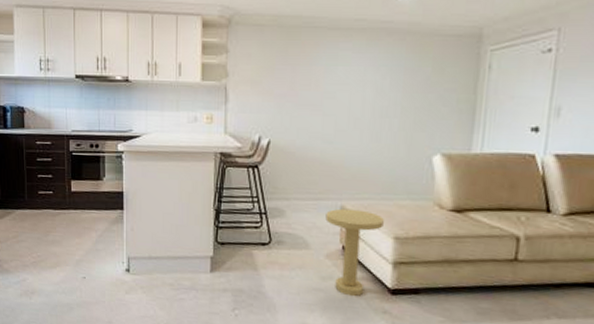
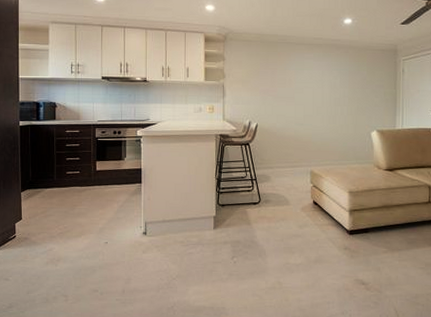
side table: present [325,208,384,297] -> none [300,172,341,239]

